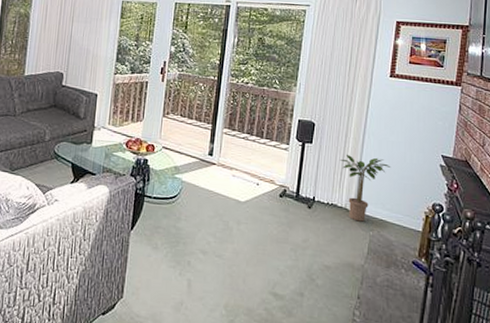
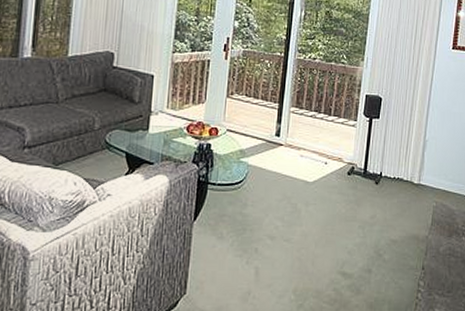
potted plant: present [340,154,391,222] -> none [406,127,453,194]

